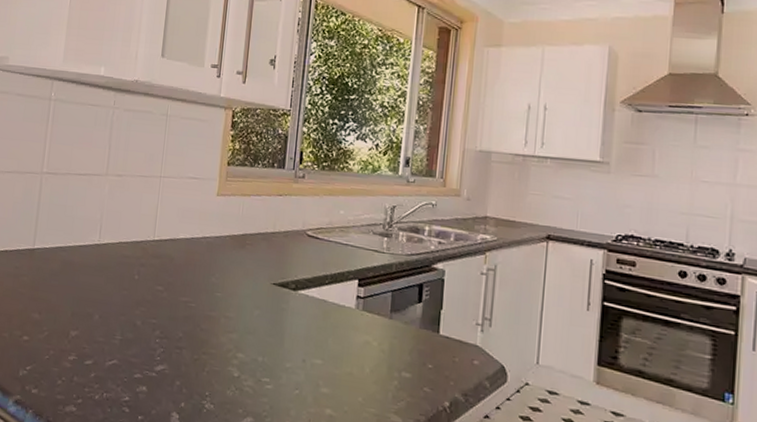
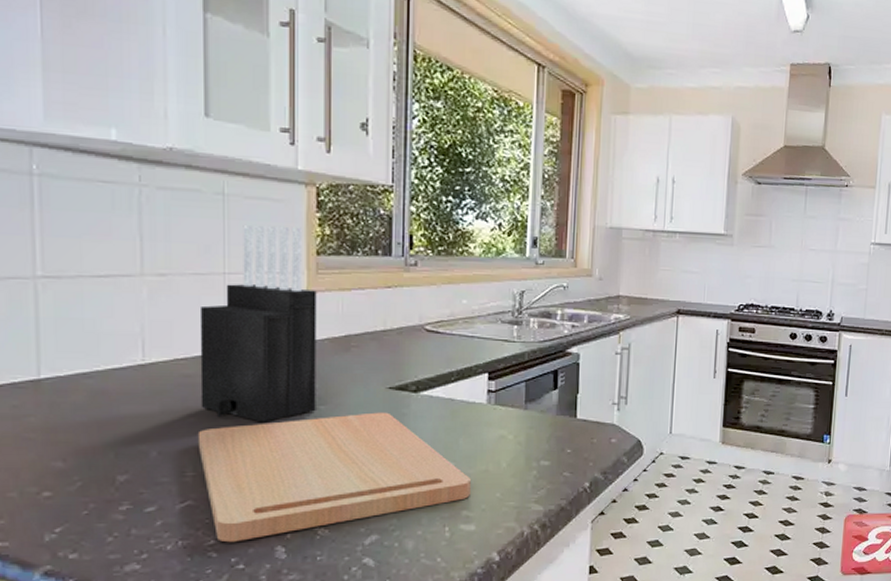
cutting board: none [126,301,336,403] -> present [197,412,471,543]
knife block: none [132,138,225,302] -> present [199,224,317,423]

